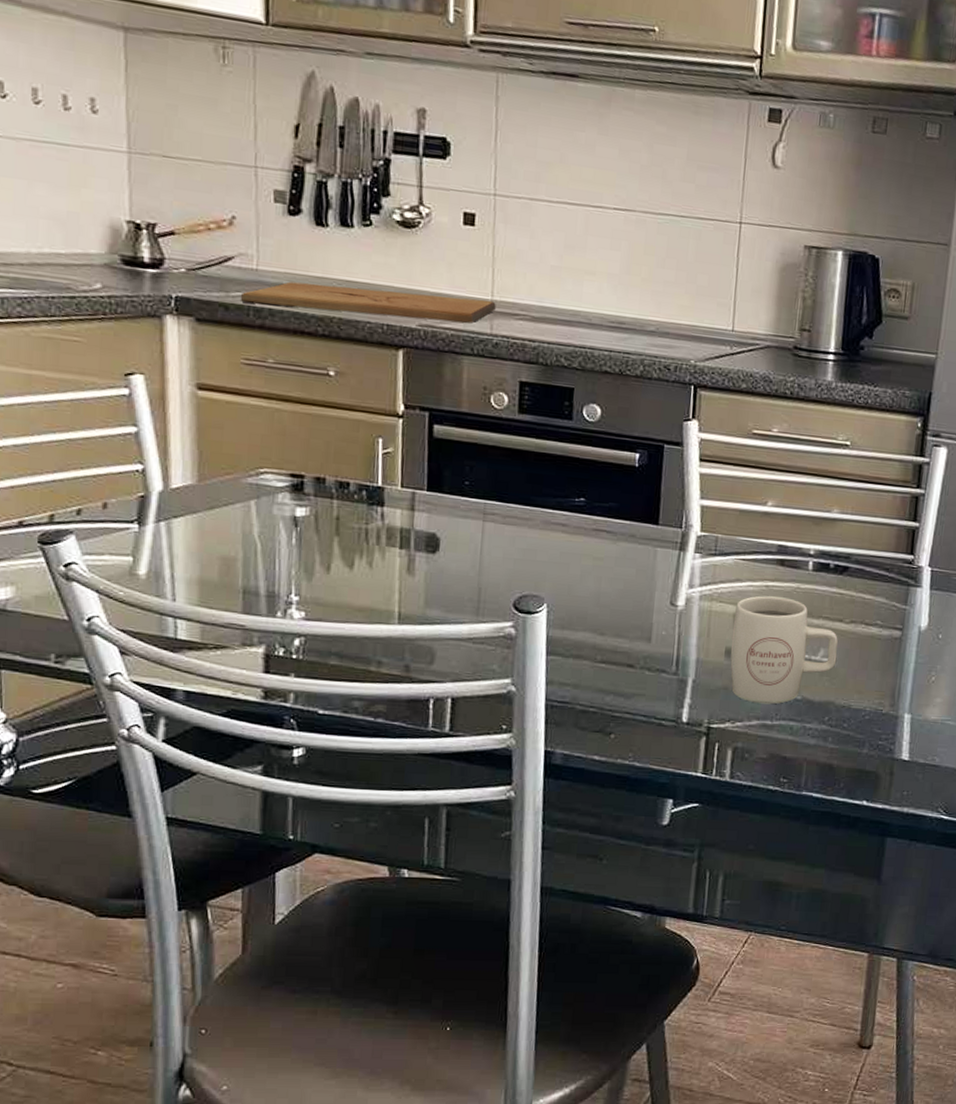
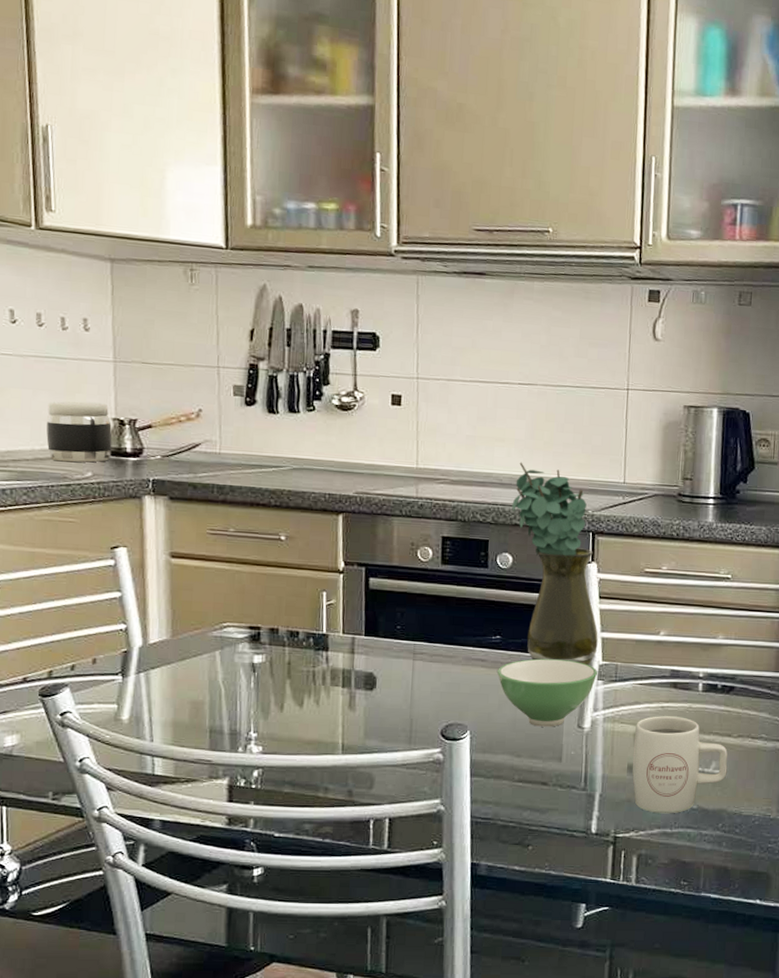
jar: none [45,196,126,272] -> present [46,401,112,463]
cutting board: present [241,281,496,324] -> none [207,462,421,489]
bowl: none [579,525,696,604] -> present [496,658,598,727]
vase: none [602,300,697,537] -> present [512,462,598,666]

